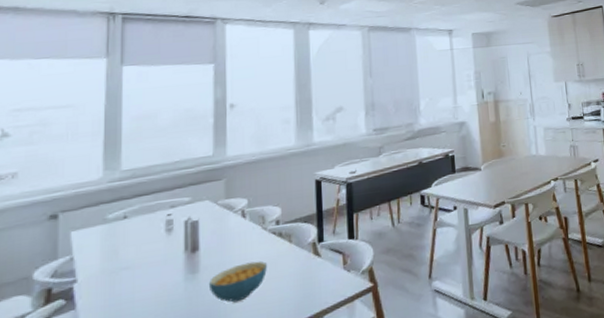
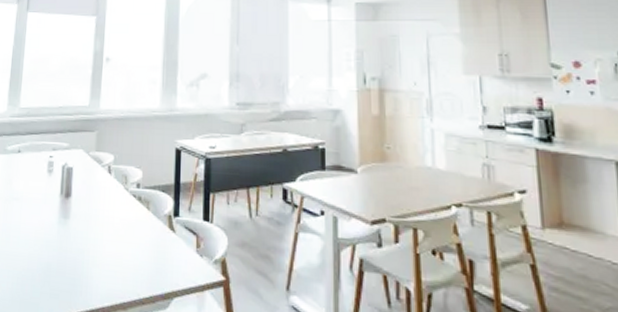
cereal bowl: present [208,261,267,303] -> none [76,220,126,258]

